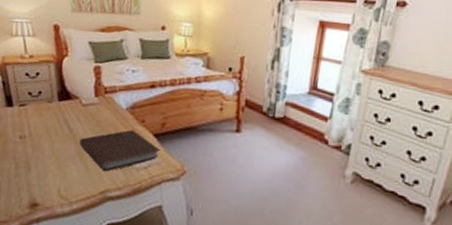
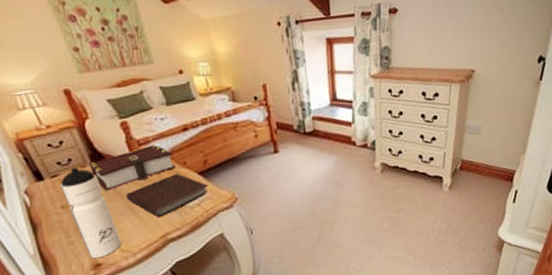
water bottle: none [24,100,63,198] -> present [59,167,122,259]
book: none [55,95,134,132] -> present [88,145,176,191]

